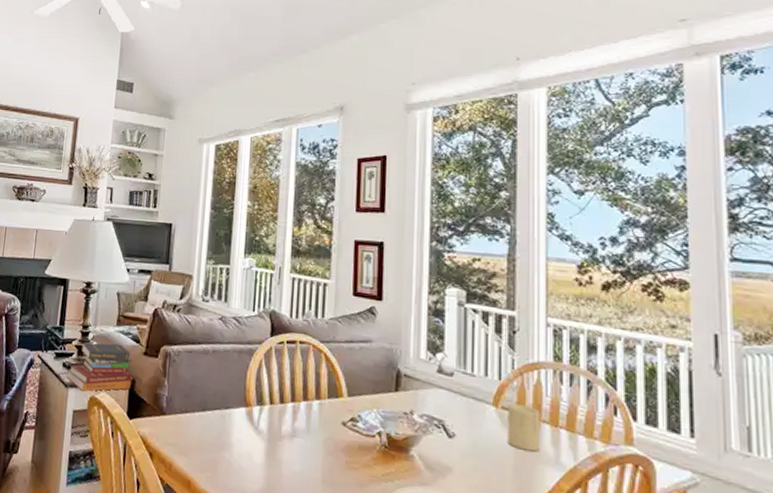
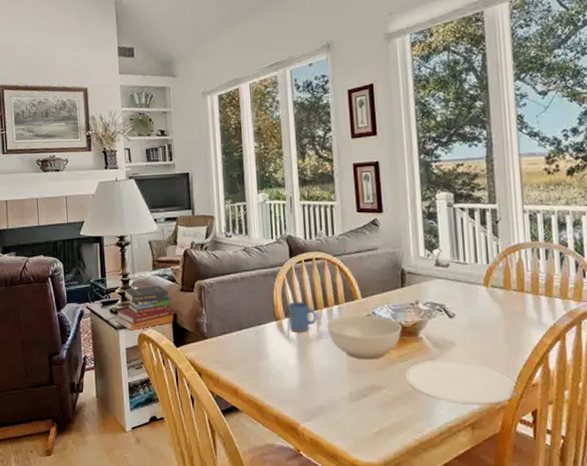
mug: none [260,387,293,426] -> present [287,301,317,332]
bowl: none [302,414,391,473] -> present [326,315,402,360]
candle: present [507,404,541,452] -> none [496,281,526,318]

